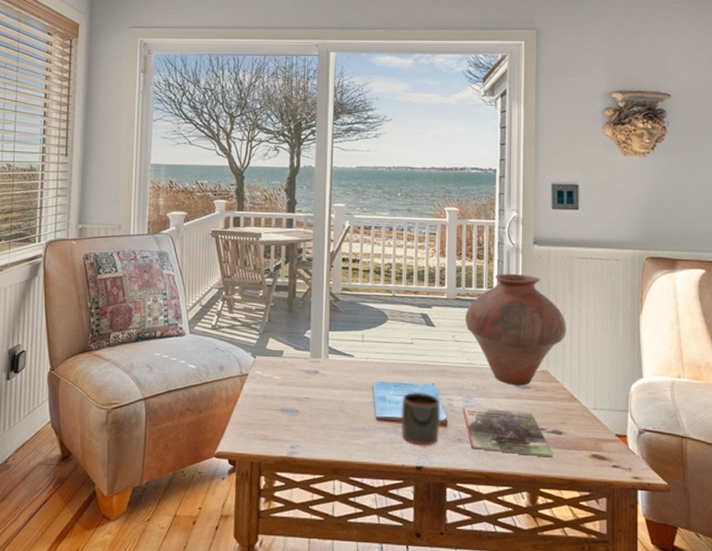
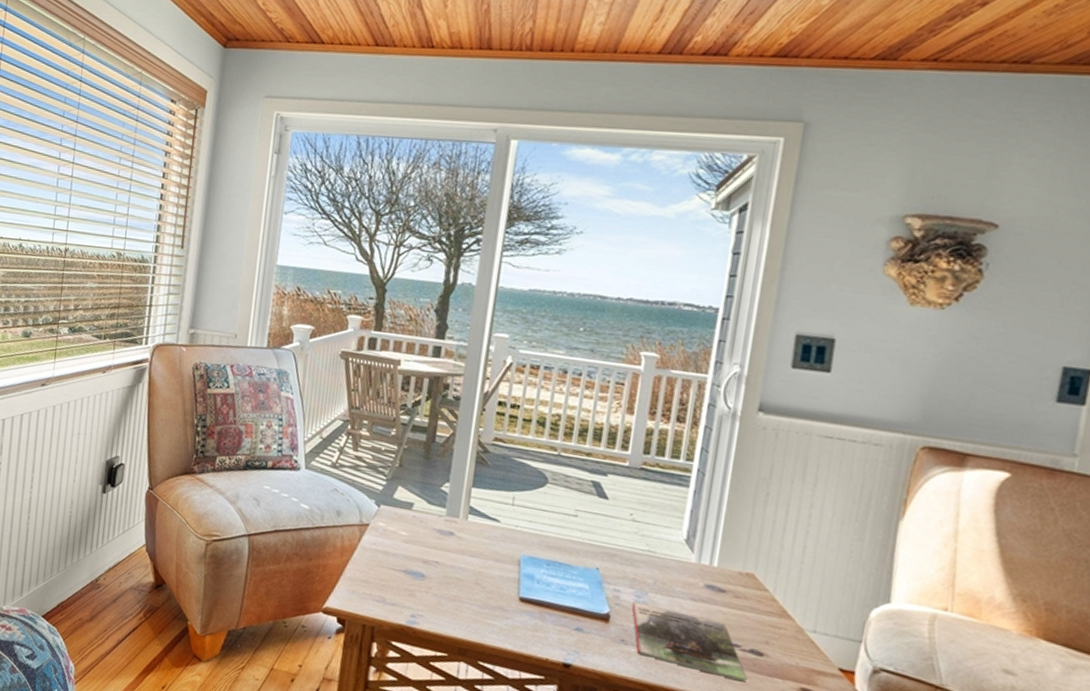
mug: present [400,392,441,446] -> none [548,573,603,641]
vase: present [465,273,567,386] -> none [649,444,791,589]

